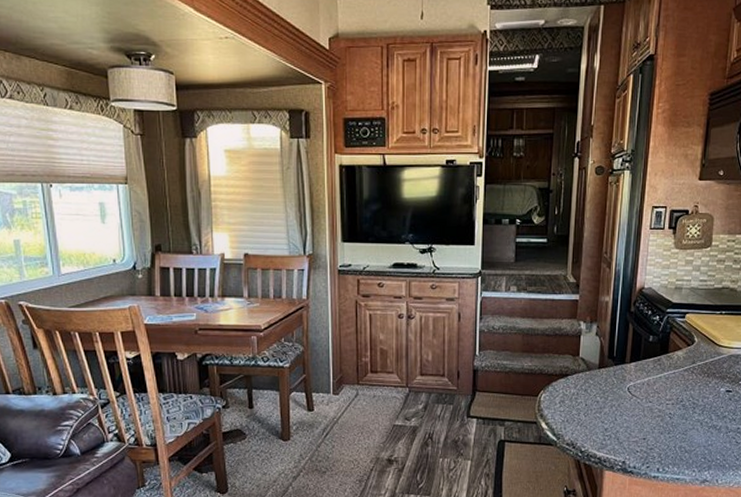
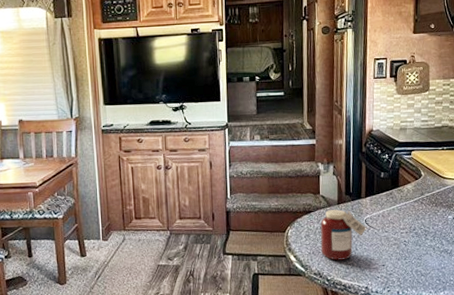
jar: none [576,374,630,431] -> present [320,209,367,261]

